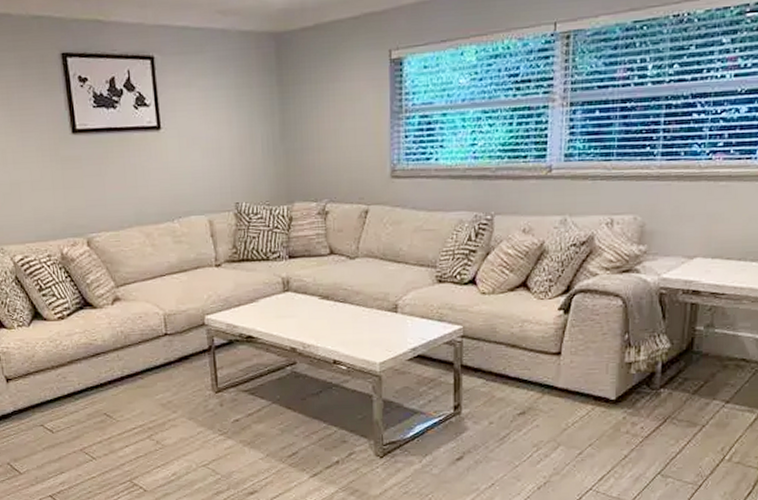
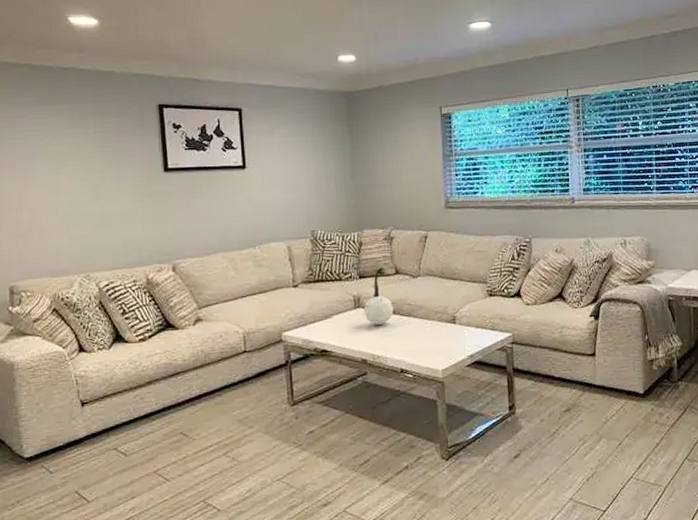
plant: none [292,246,331,312] -> present [362,267,397,326]

